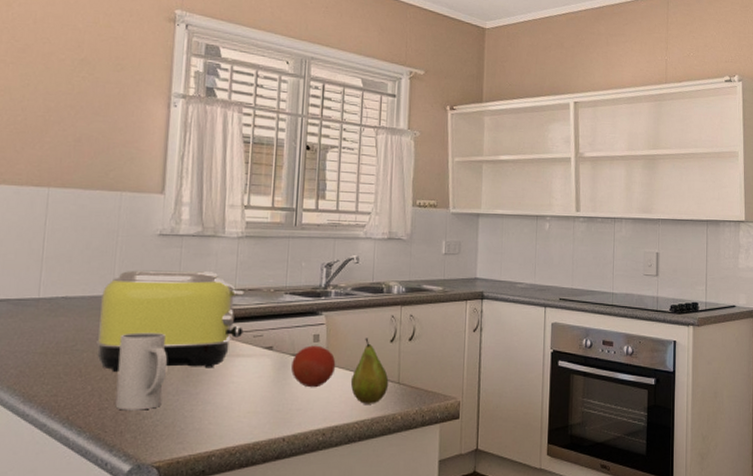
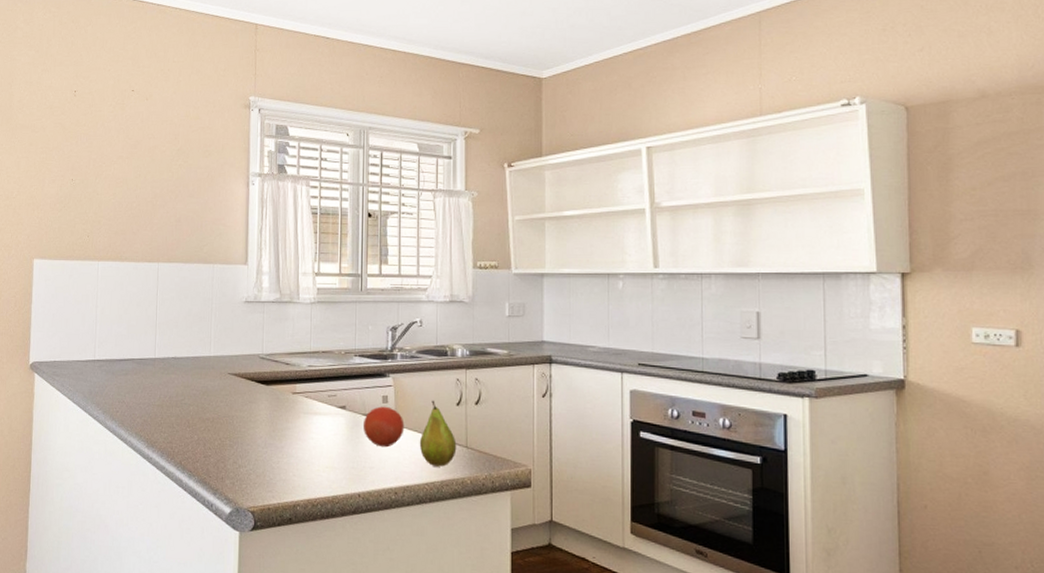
toaster: present [96,270,245,373] -> none [200,333,319,425]
mug: present [115,332,168,411] -> none [216,390,257,460]

